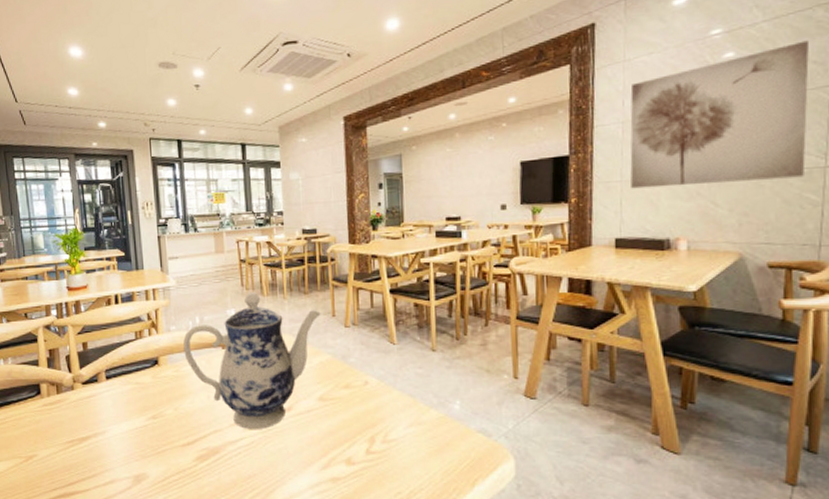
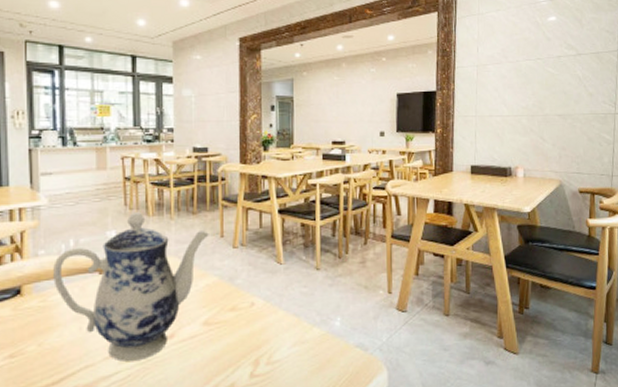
wall art: present [630,40,809,189] -> none [482,14,604,123]

